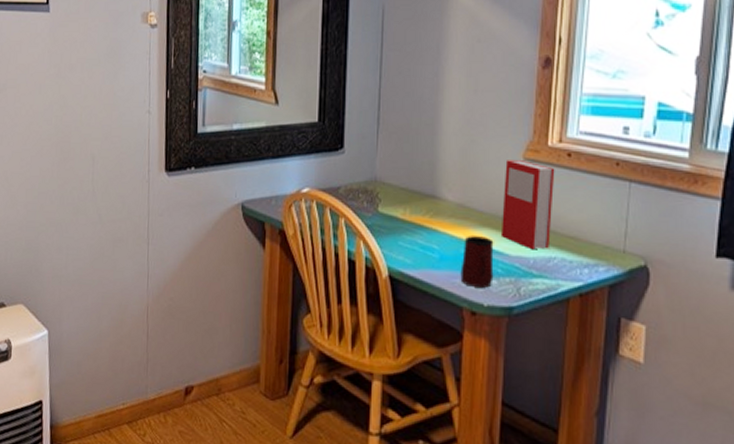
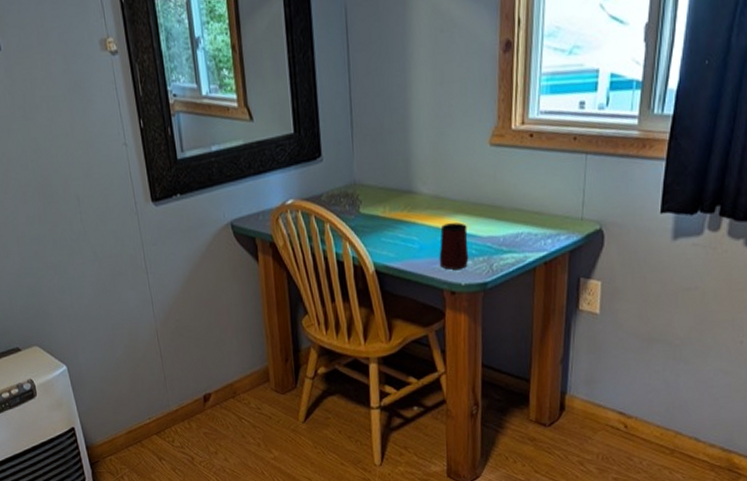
book: present [500,160,555,250] -> none [473,146,519,229]

